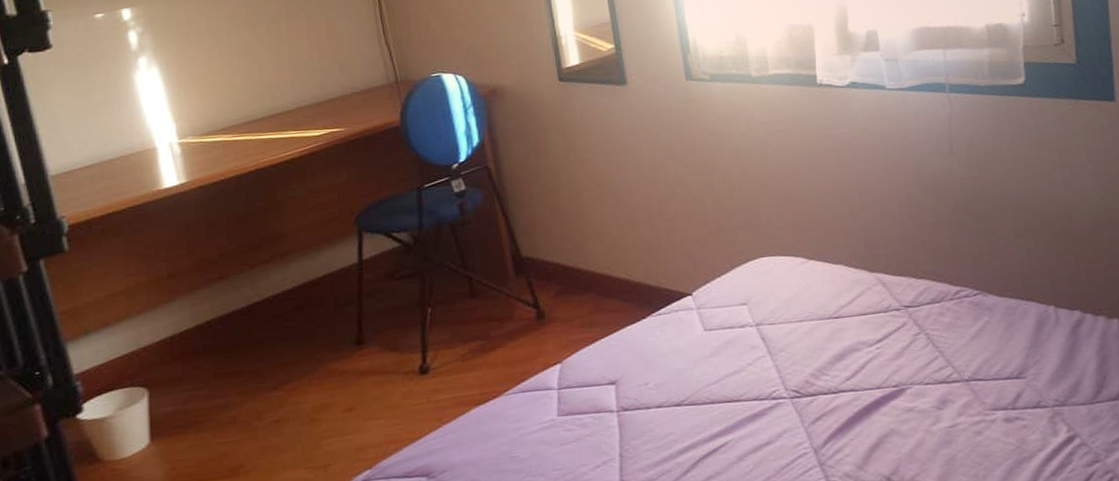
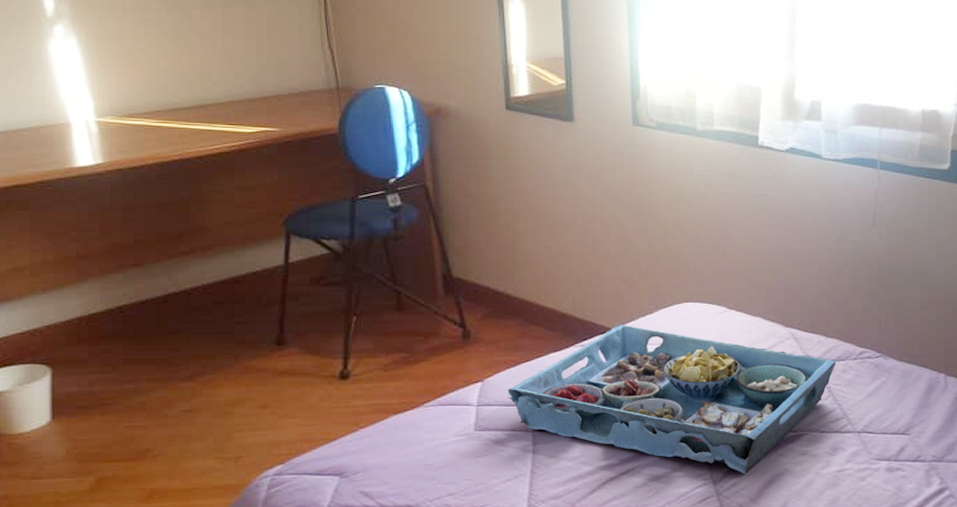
serving tray: none [588,288,931,439] -> present [508,325,836,475]

